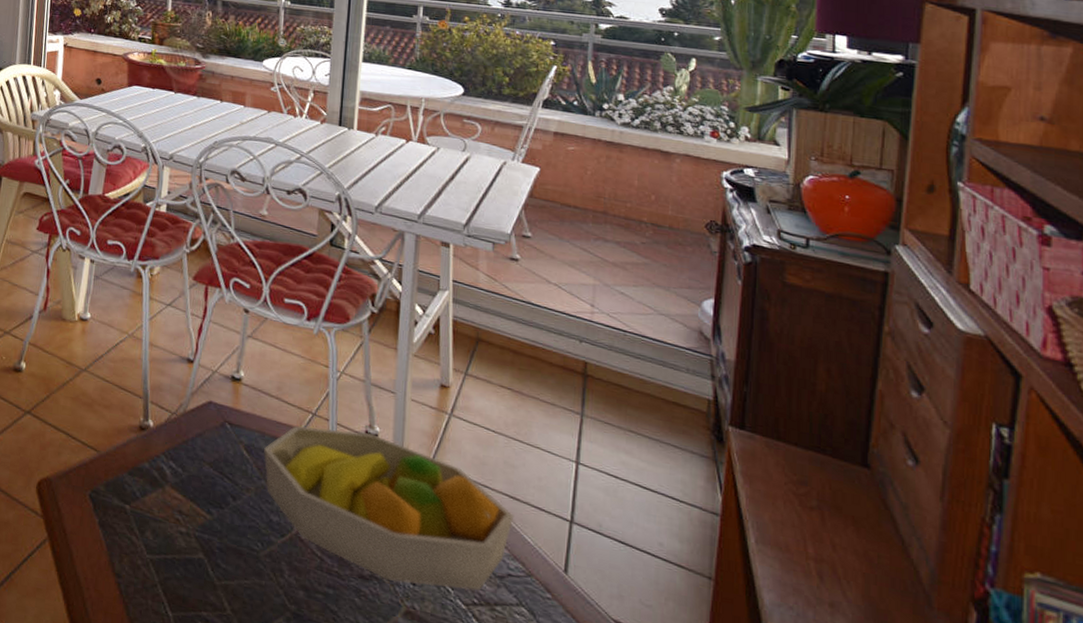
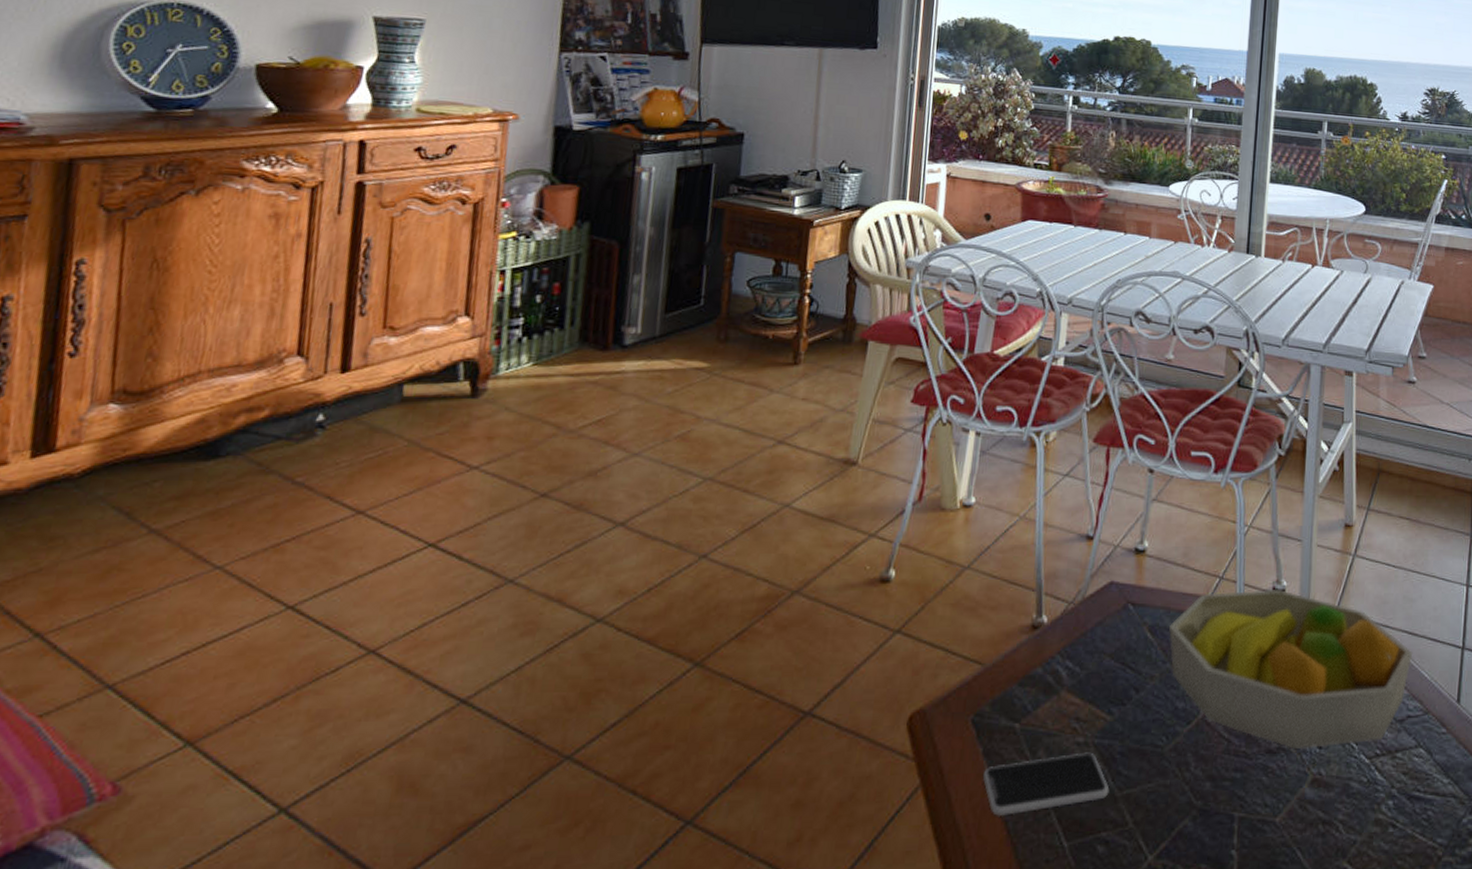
smartphone: none [98,536,209,584] -> present [982,752,1110,816]

